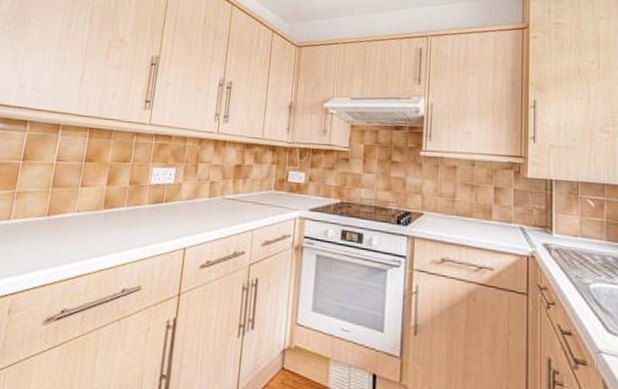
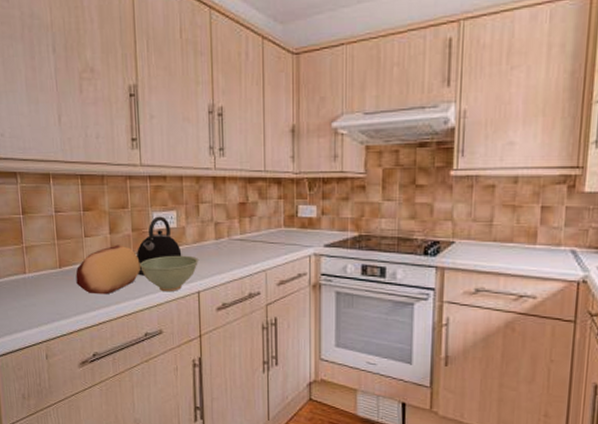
bread loaf: none [61,196,132,246] -> present [75,245,141,295]
kettle: none [127,172,175,229] -> present [136,216,182,276]
bowl: none [130,210,190,247] -> present [139,255,198,292]

